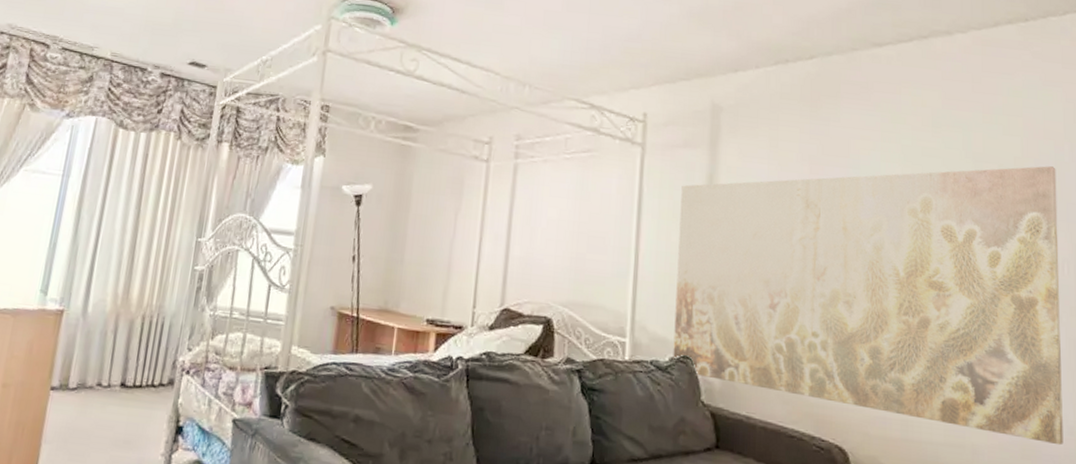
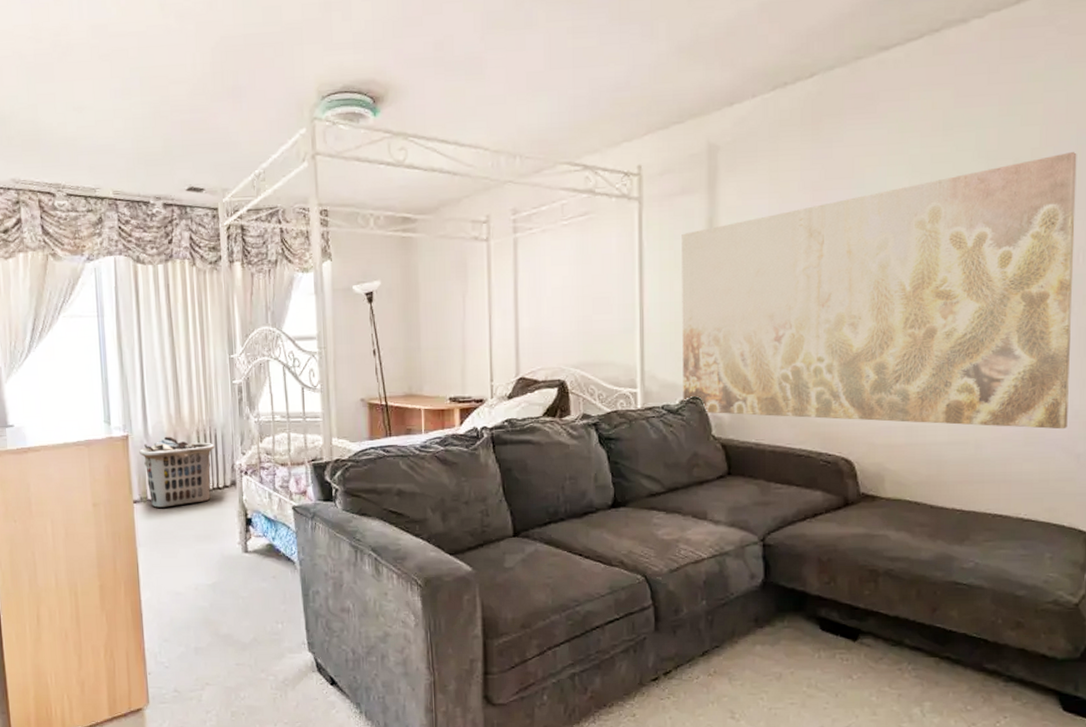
clothes hamper: none [71,317,159,400] -> present [139,436,215,508]

